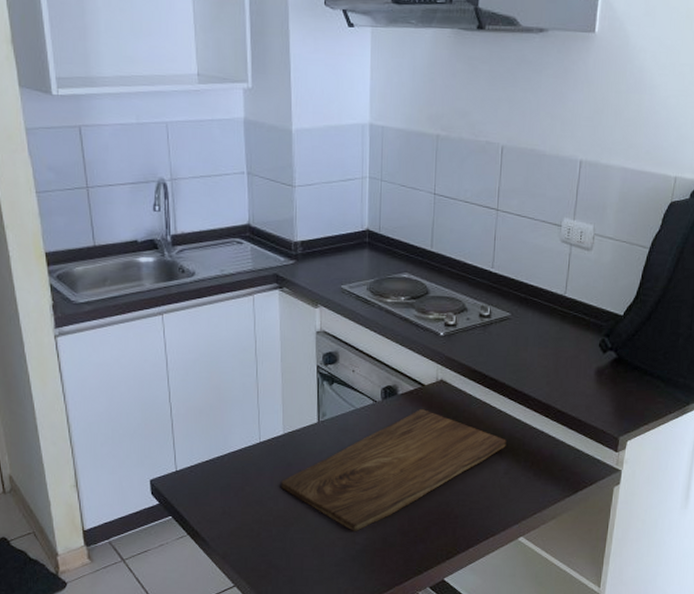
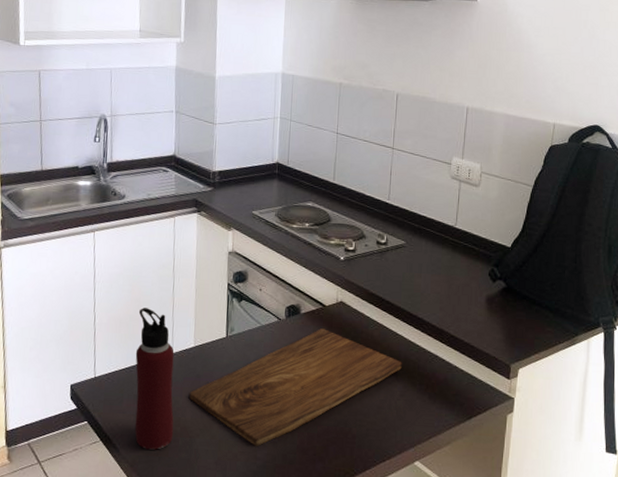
water bottle: none [219,395,266,541] -> present [135,308,175,450]

